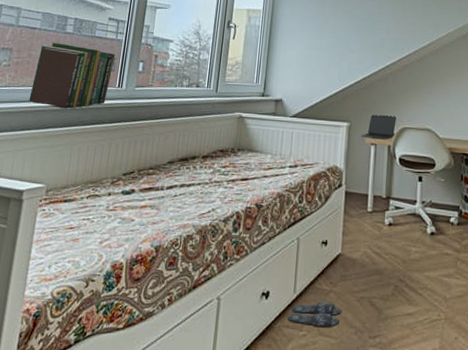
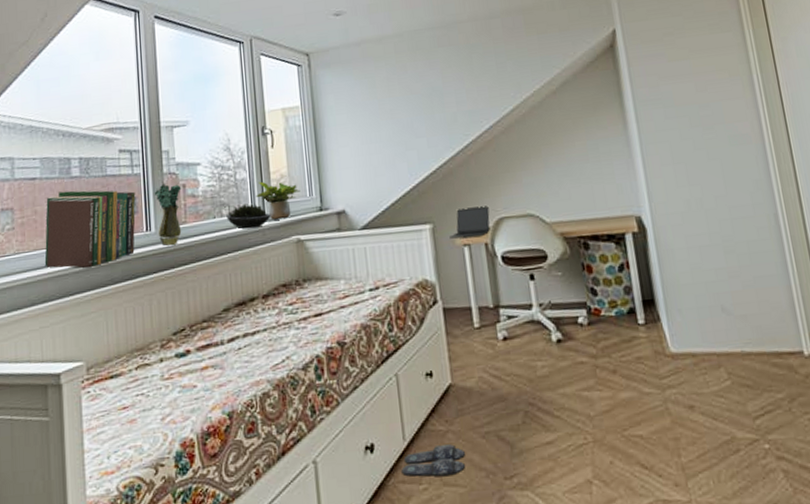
vase: none [127,50,154,102] -> present [154,182,182,246]
succulent plant: none [185,79,222,101] -> present [226,203,271,229]
potted plant: none [213,64,250,98] -> present [256,181,300,220]

